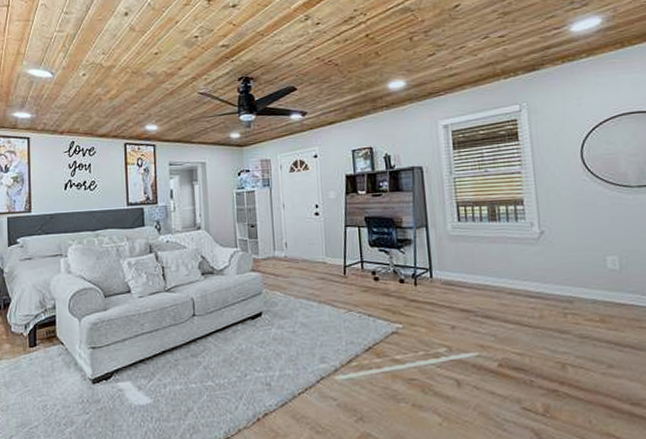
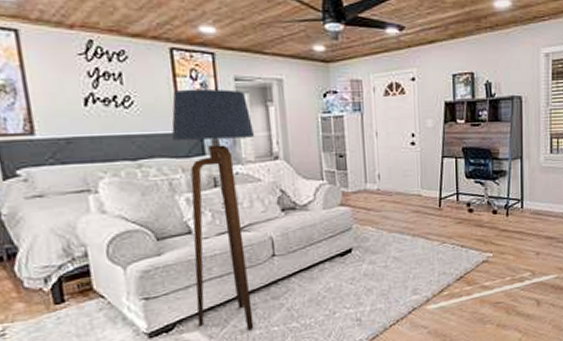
floor lamp: none [121,173,183,385] -> present [171,88,255,331]

